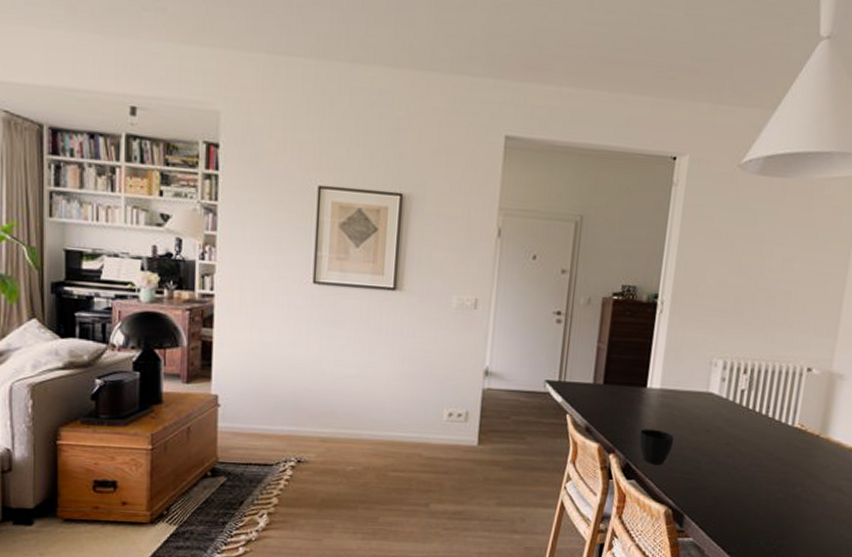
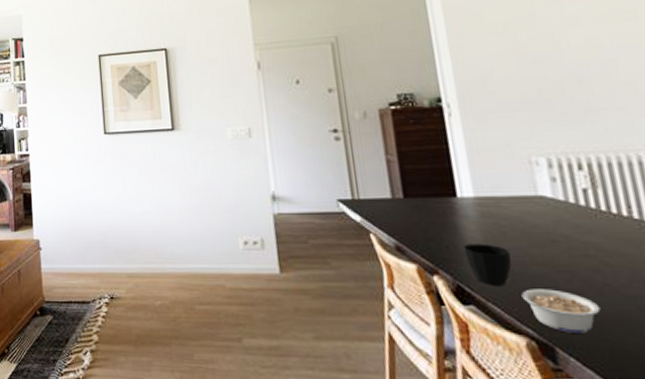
legume: none [672,468,724,504] -> present [521,289,601,333]

